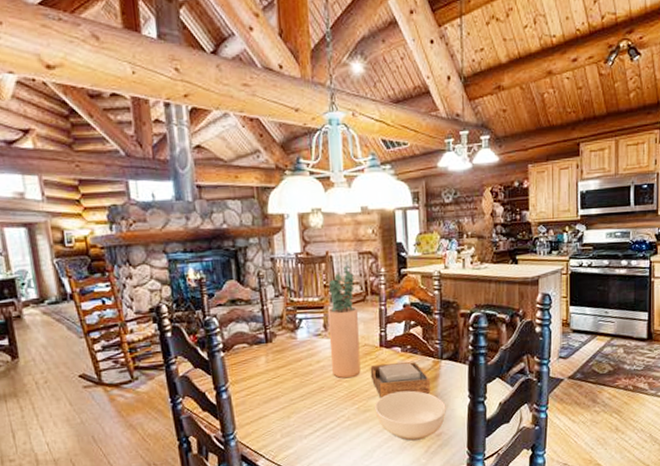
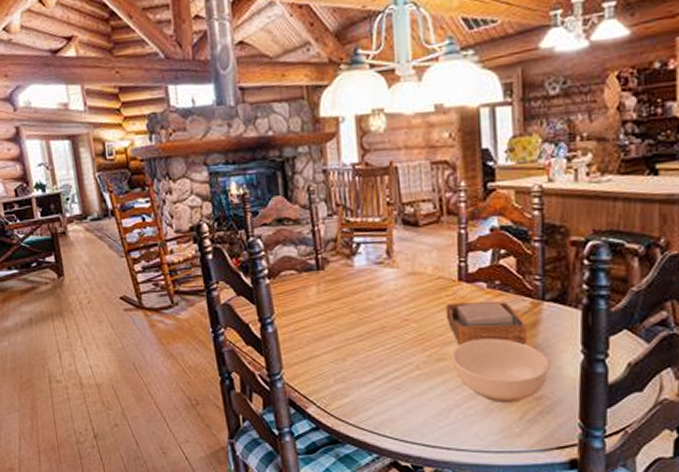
vase: present [327,262,361,379] -> none [391,173,434,318]

